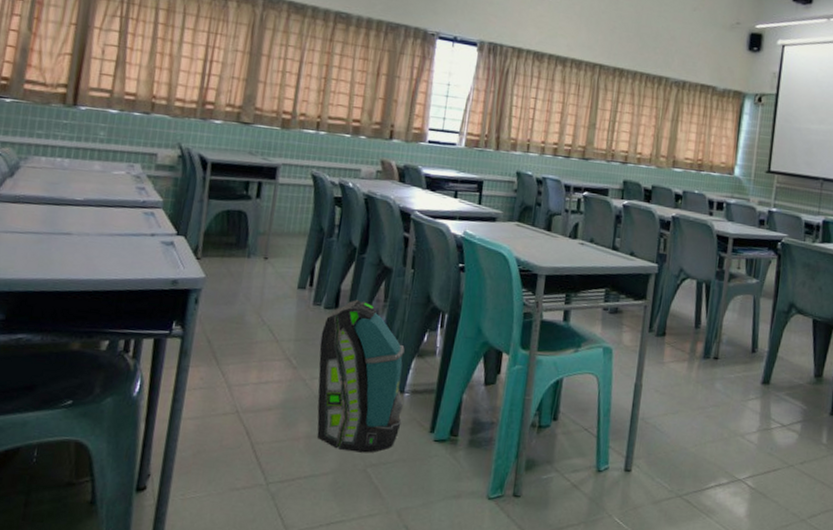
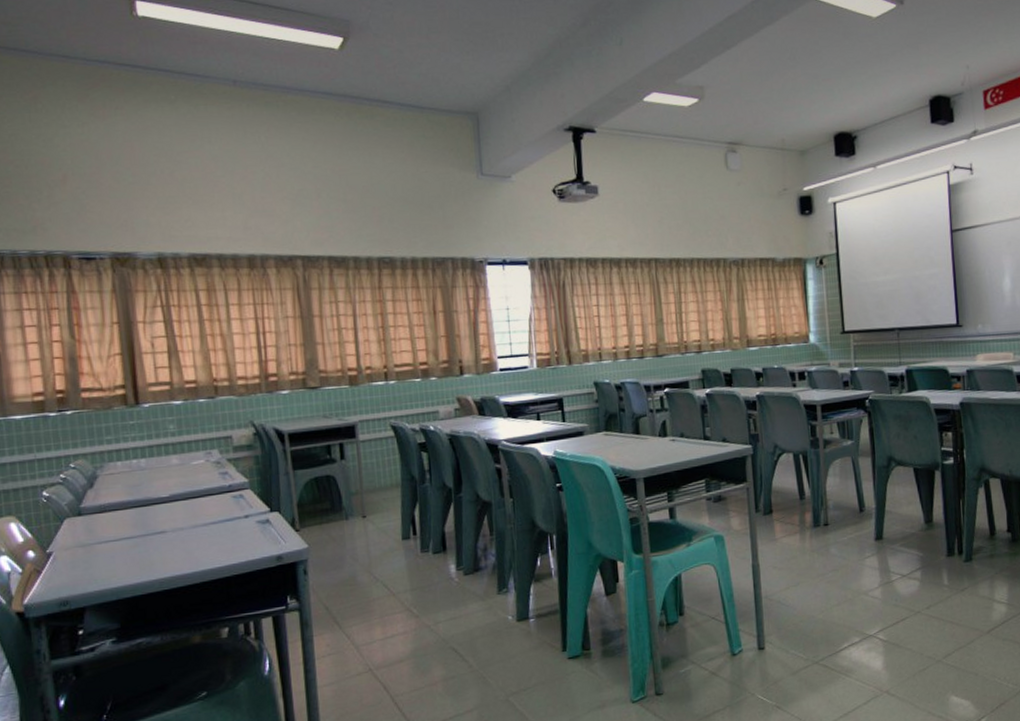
backpack: present [317,300,405,453] -> none [435,538,533,685]

